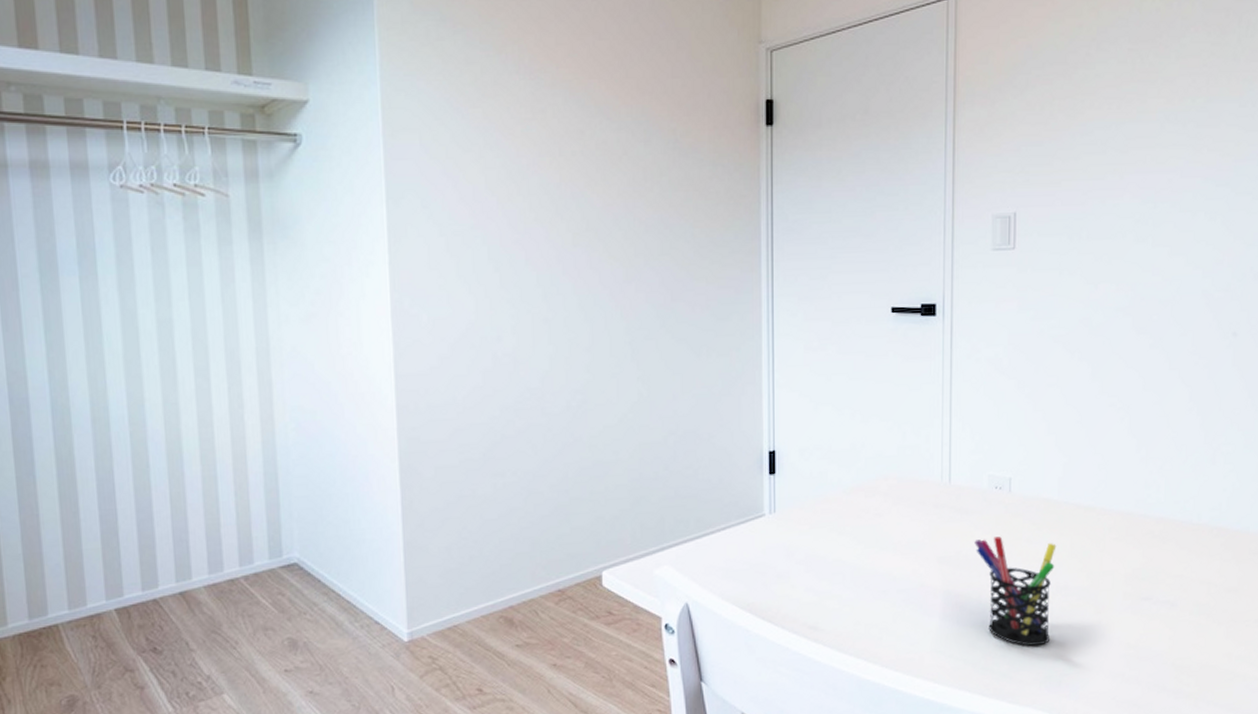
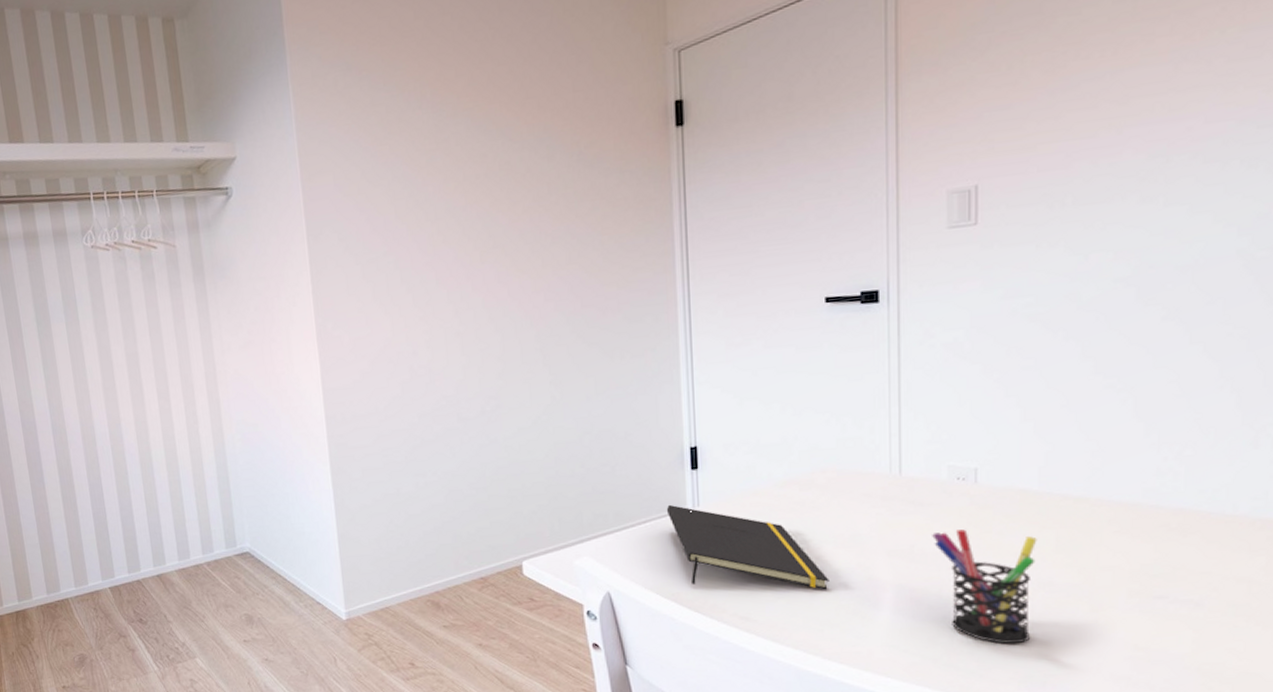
notepad: none [744,510,888,597] -> present [666,504,829,590]

